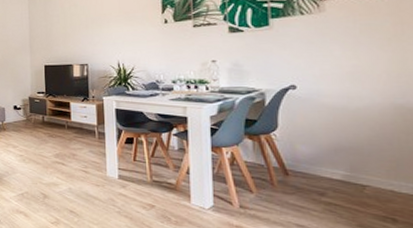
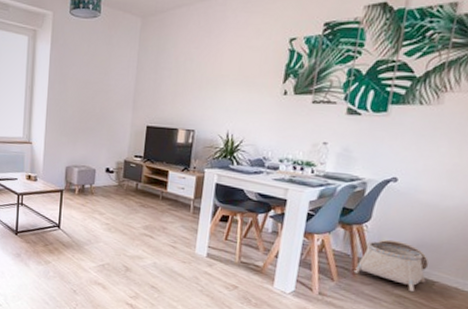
basket: none [271,146,354,198] -> present [353,239,430,291]

